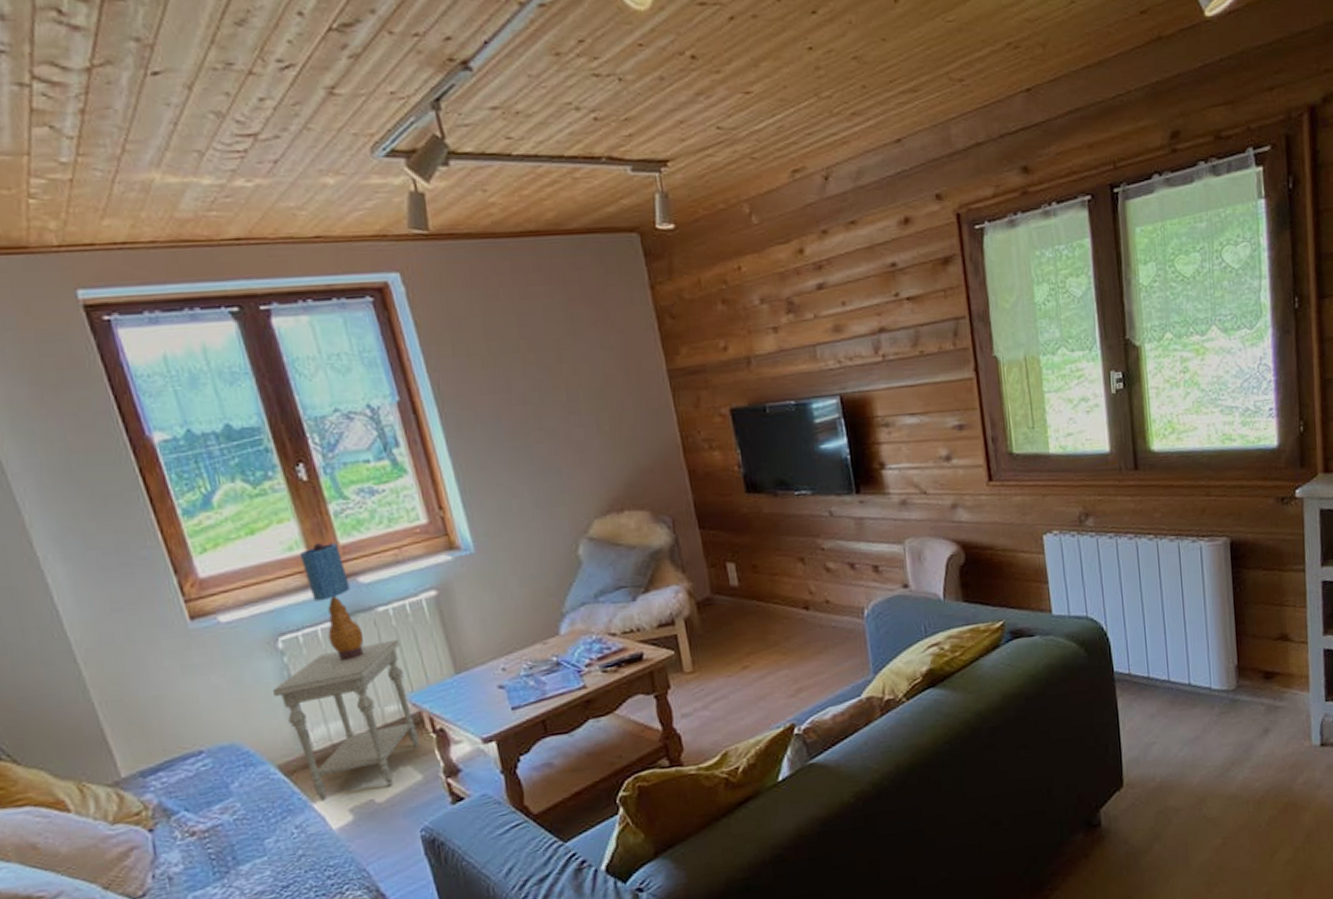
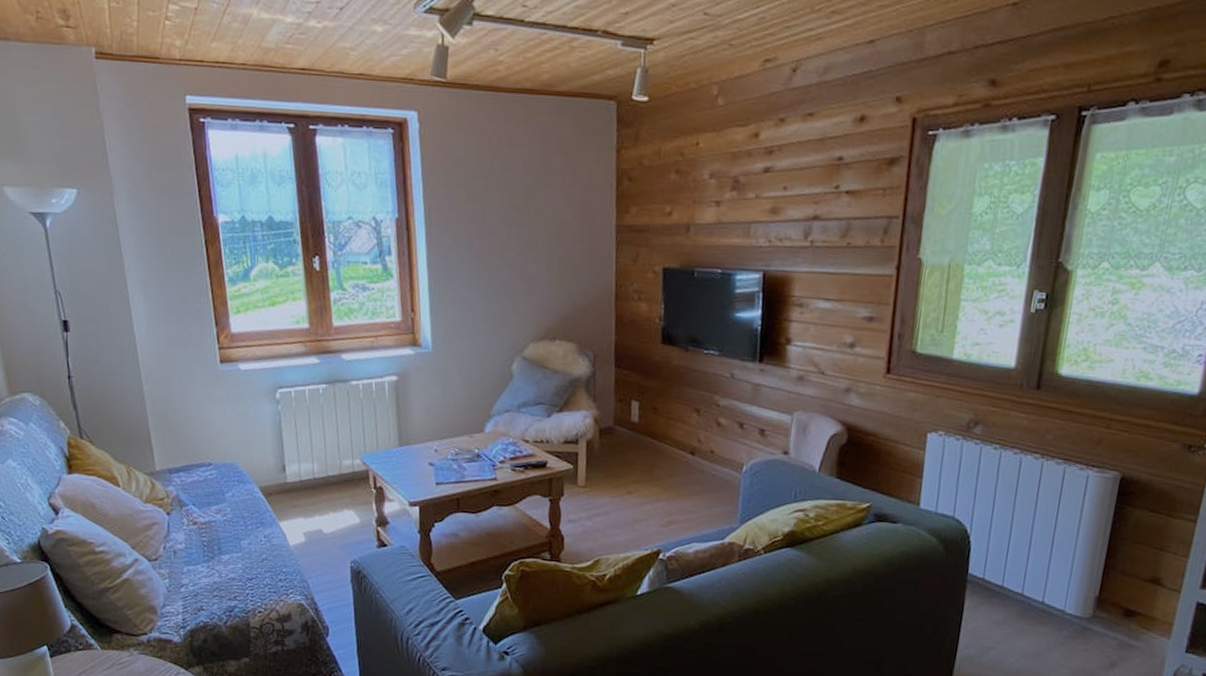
side table: present [273,639,420,801] -> none [267,408,364,522]
table lamp: present [300,543,365,662] -> none [304,321,338,419]

